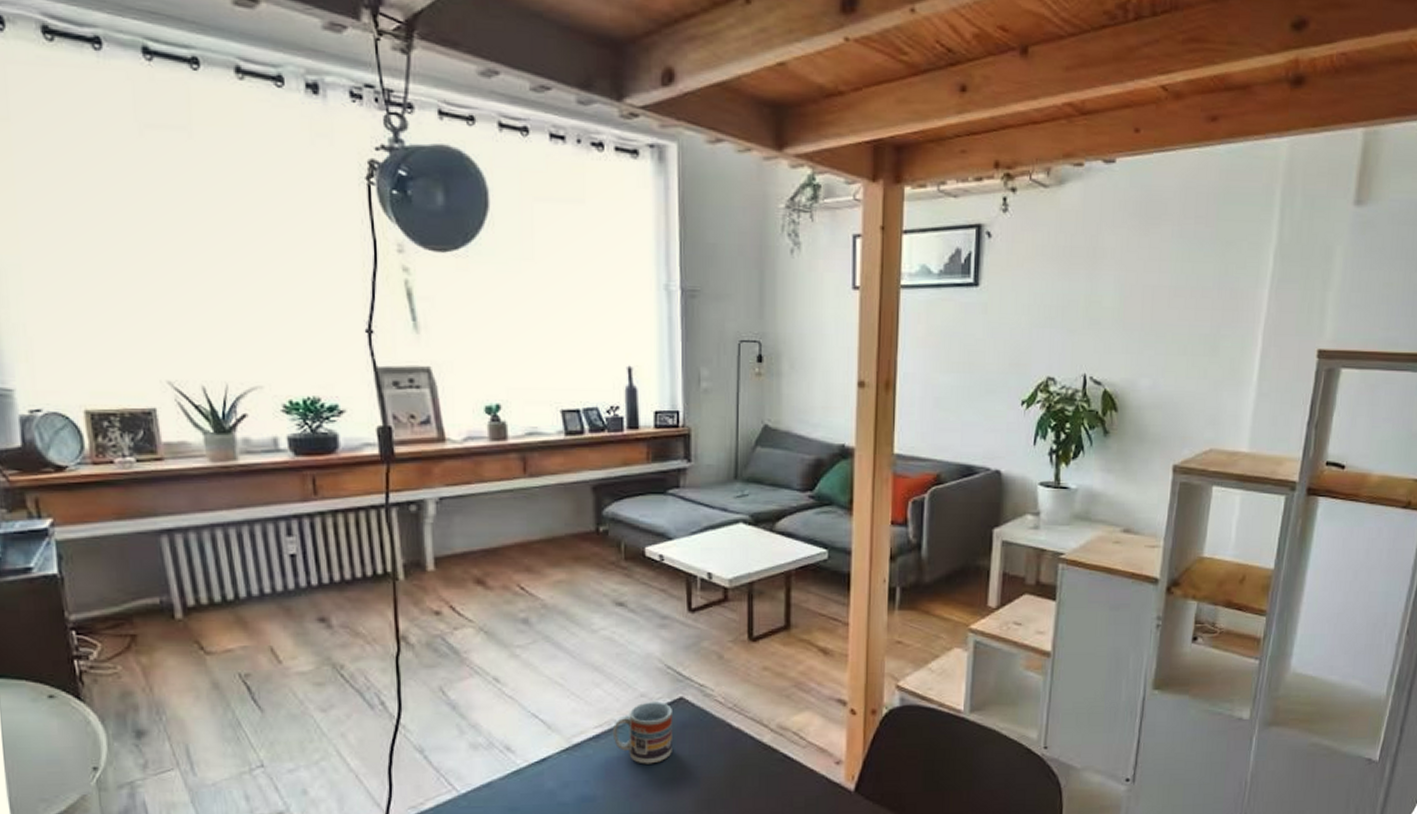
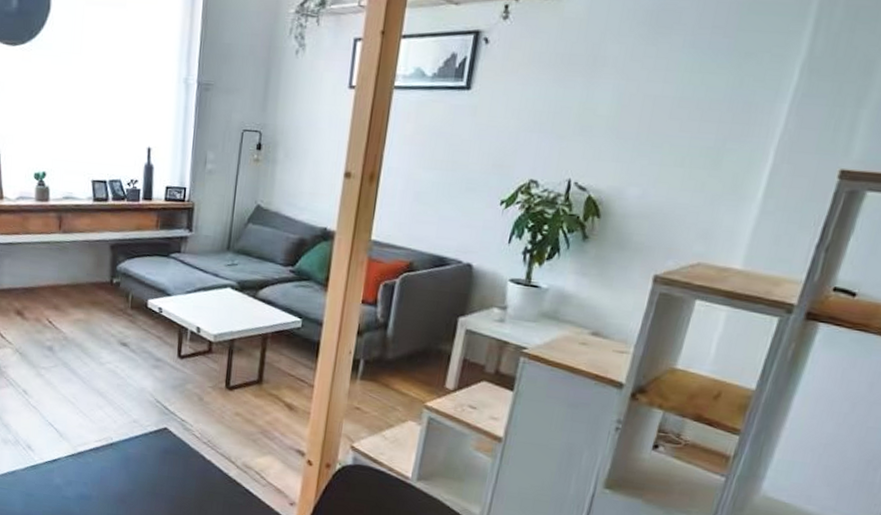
cup: present [612,702,672,764] -> none [108,427,158,478]

